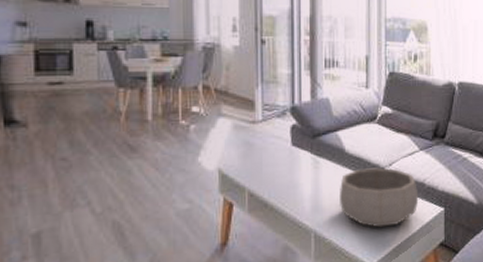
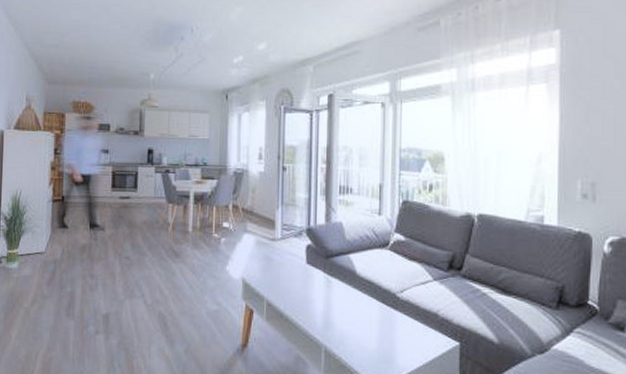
decorative bowl: present [340,167,419,228] -> none [350,292,432,353]

